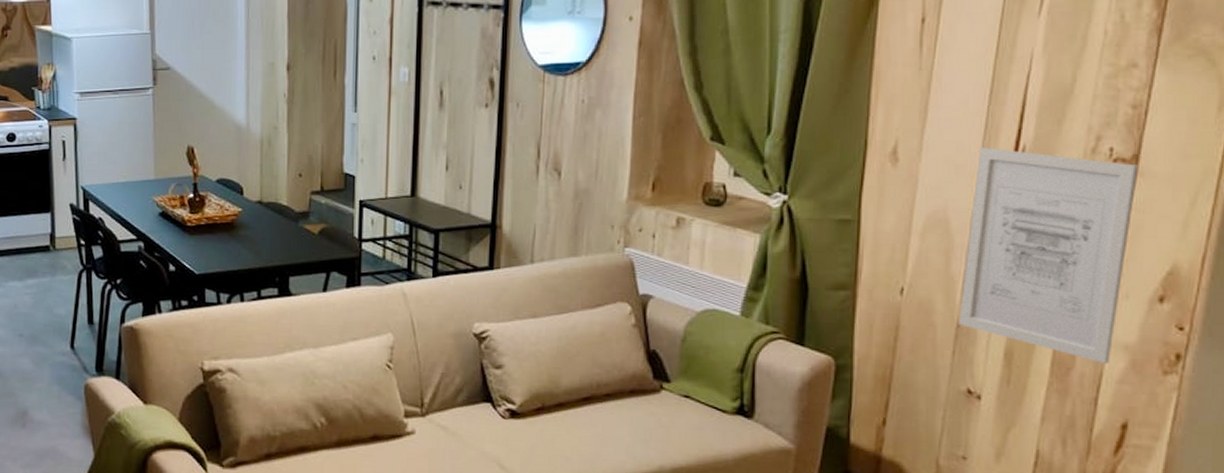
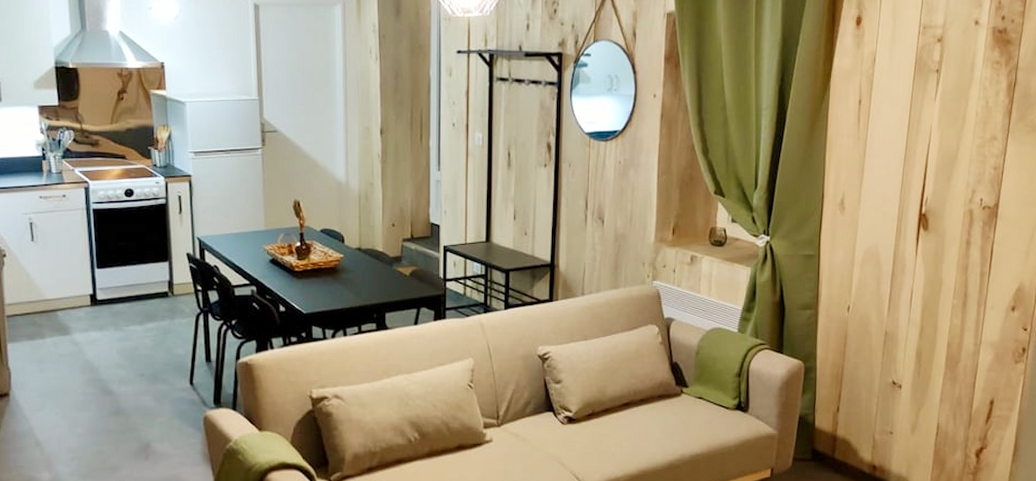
wall art: present [958,146,1139,365] -> none [886,198,999,358]

